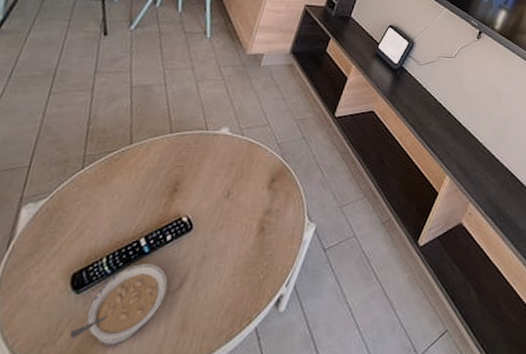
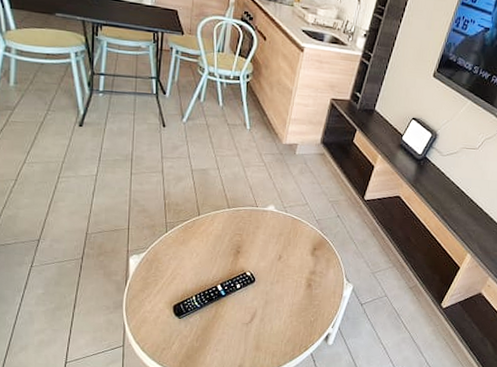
legume: present [70,264,168,346] -> none [180,303,242,354]

